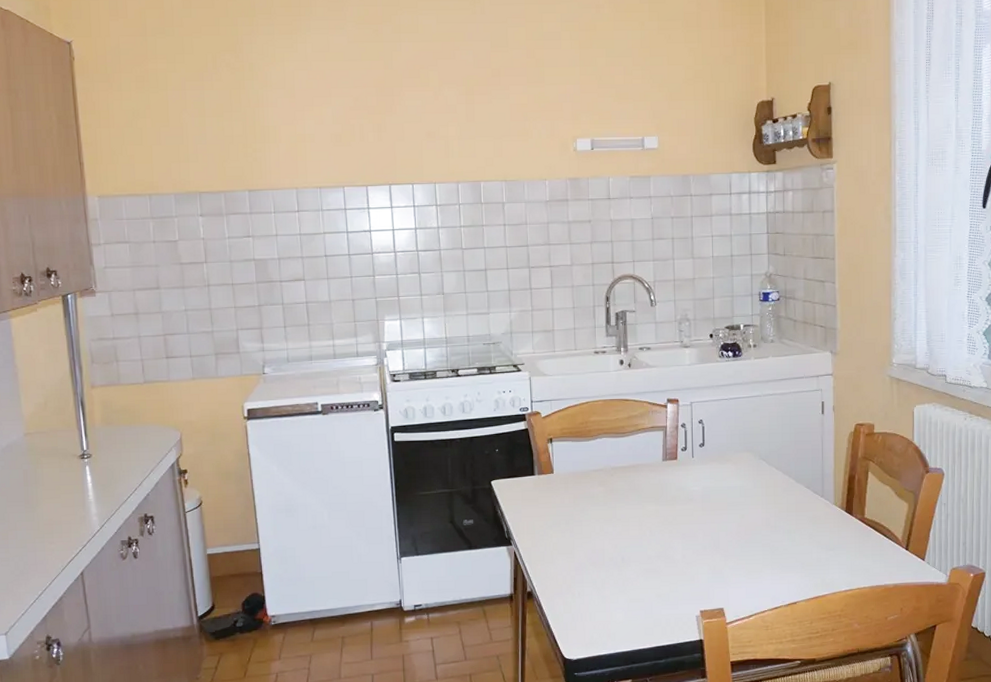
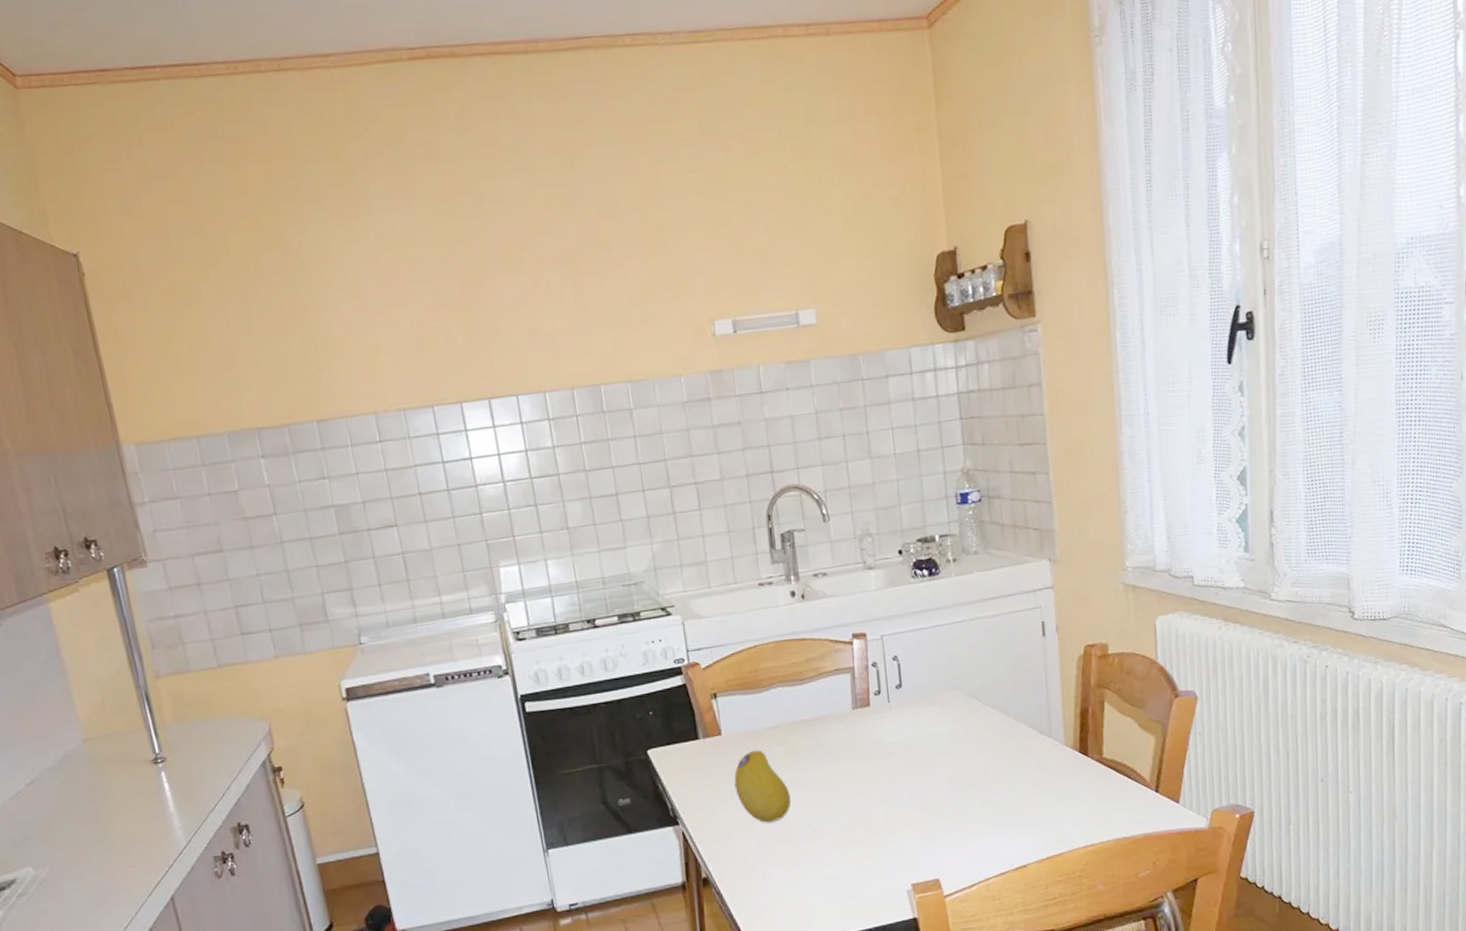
fruit: none [560,488,606,550] -> present [734,750,791,823]

